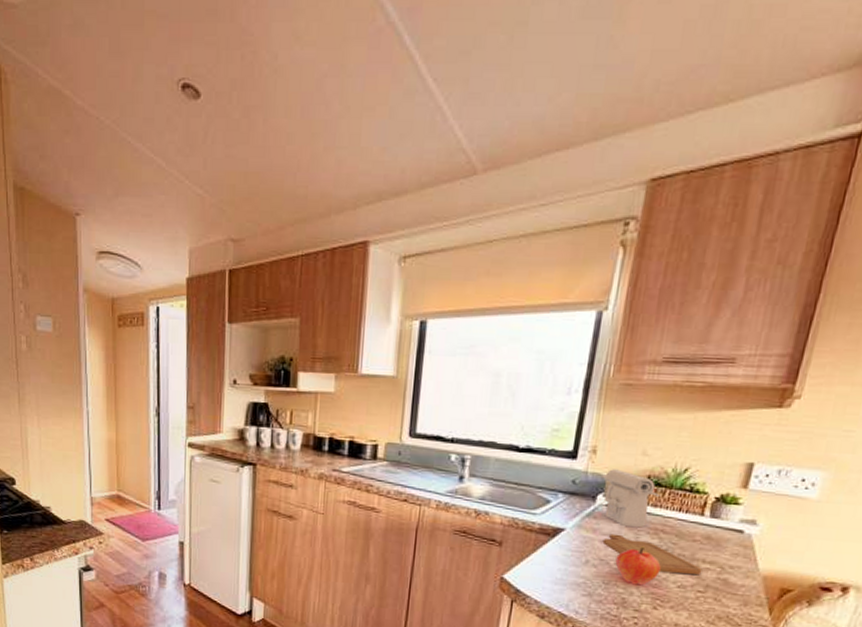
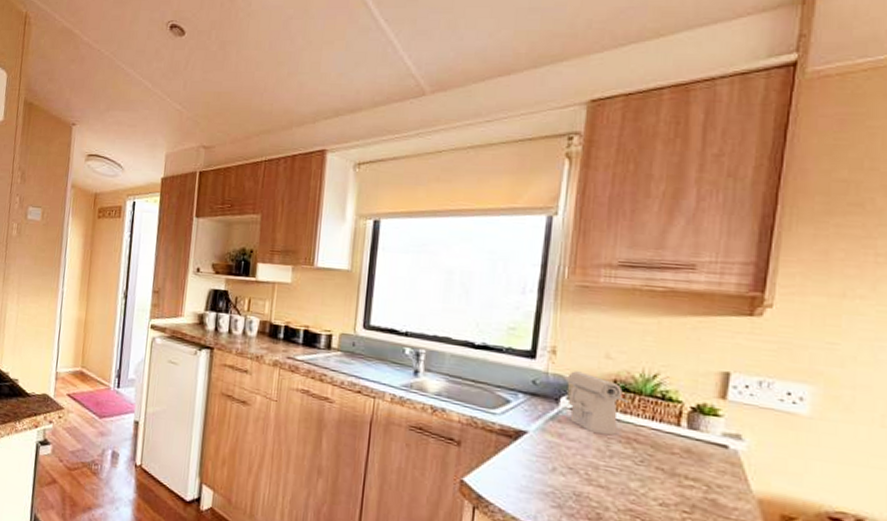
chopping board: present [602,533,702,574] -> none [569,439,686,492]
fruit: present [615,546,661,586] -> none [585,456,638,500]

